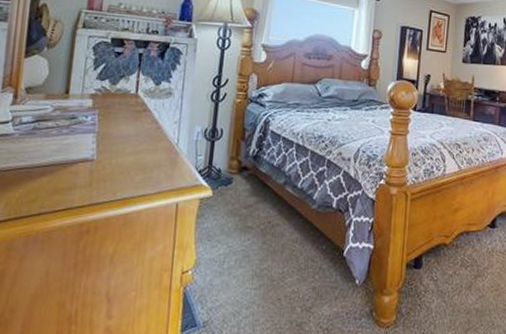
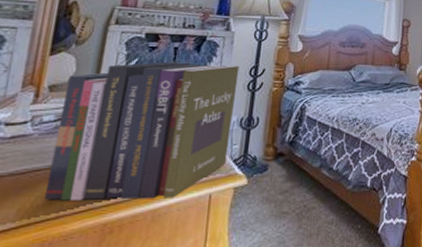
books: none [28,68,203,204] -> present [45,62,240,201]

